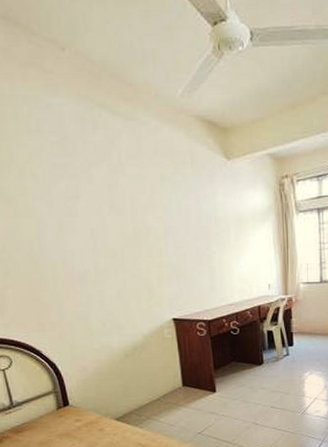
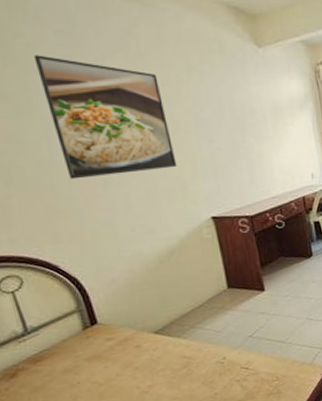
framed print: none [32,163,146,276] -> present [33,55,177,180]

